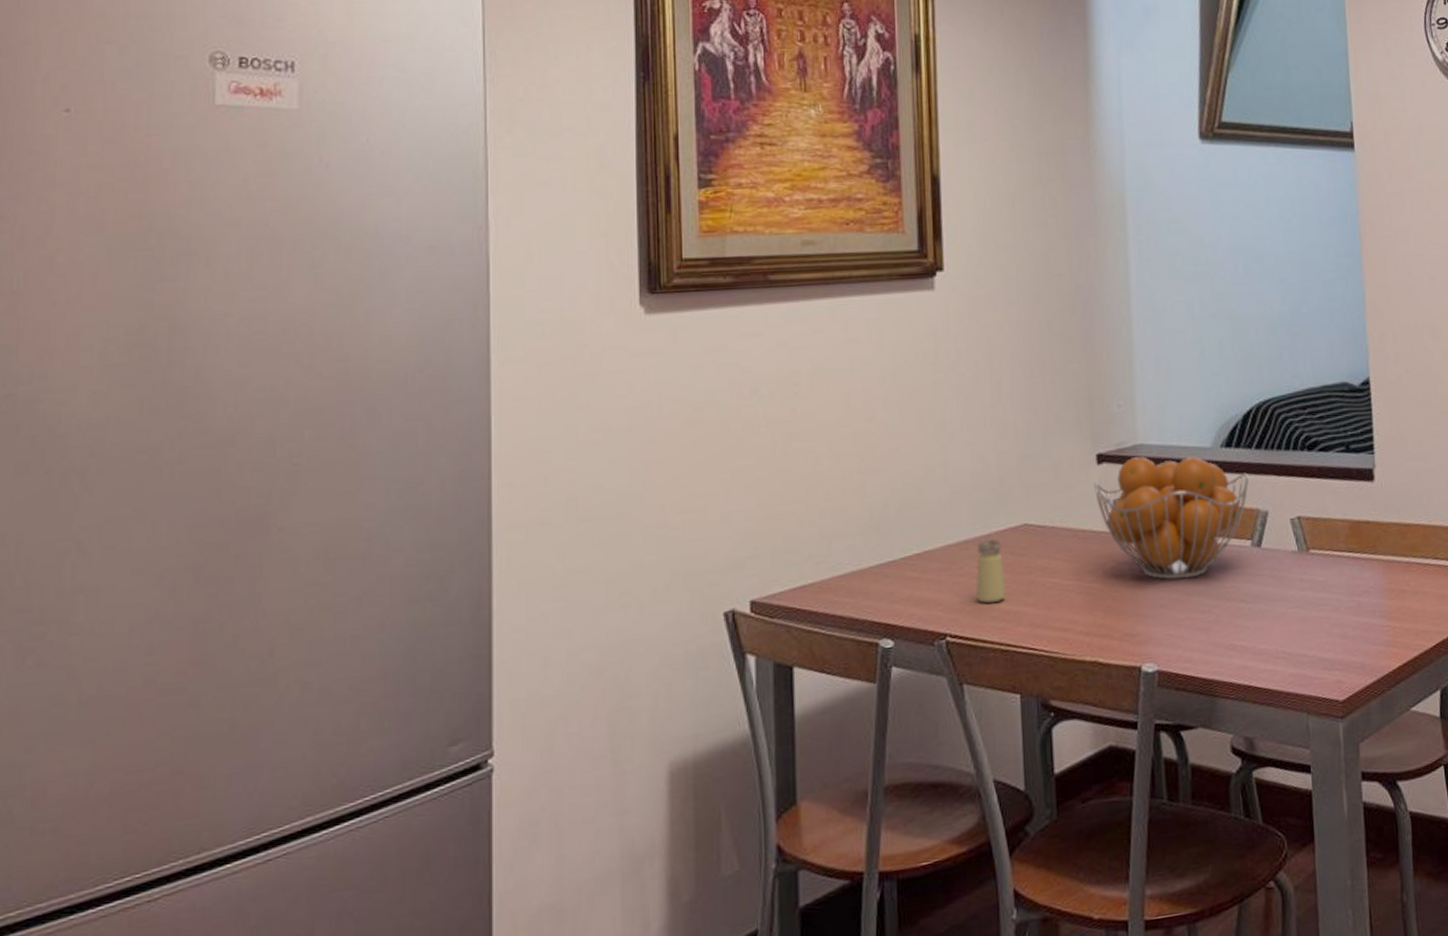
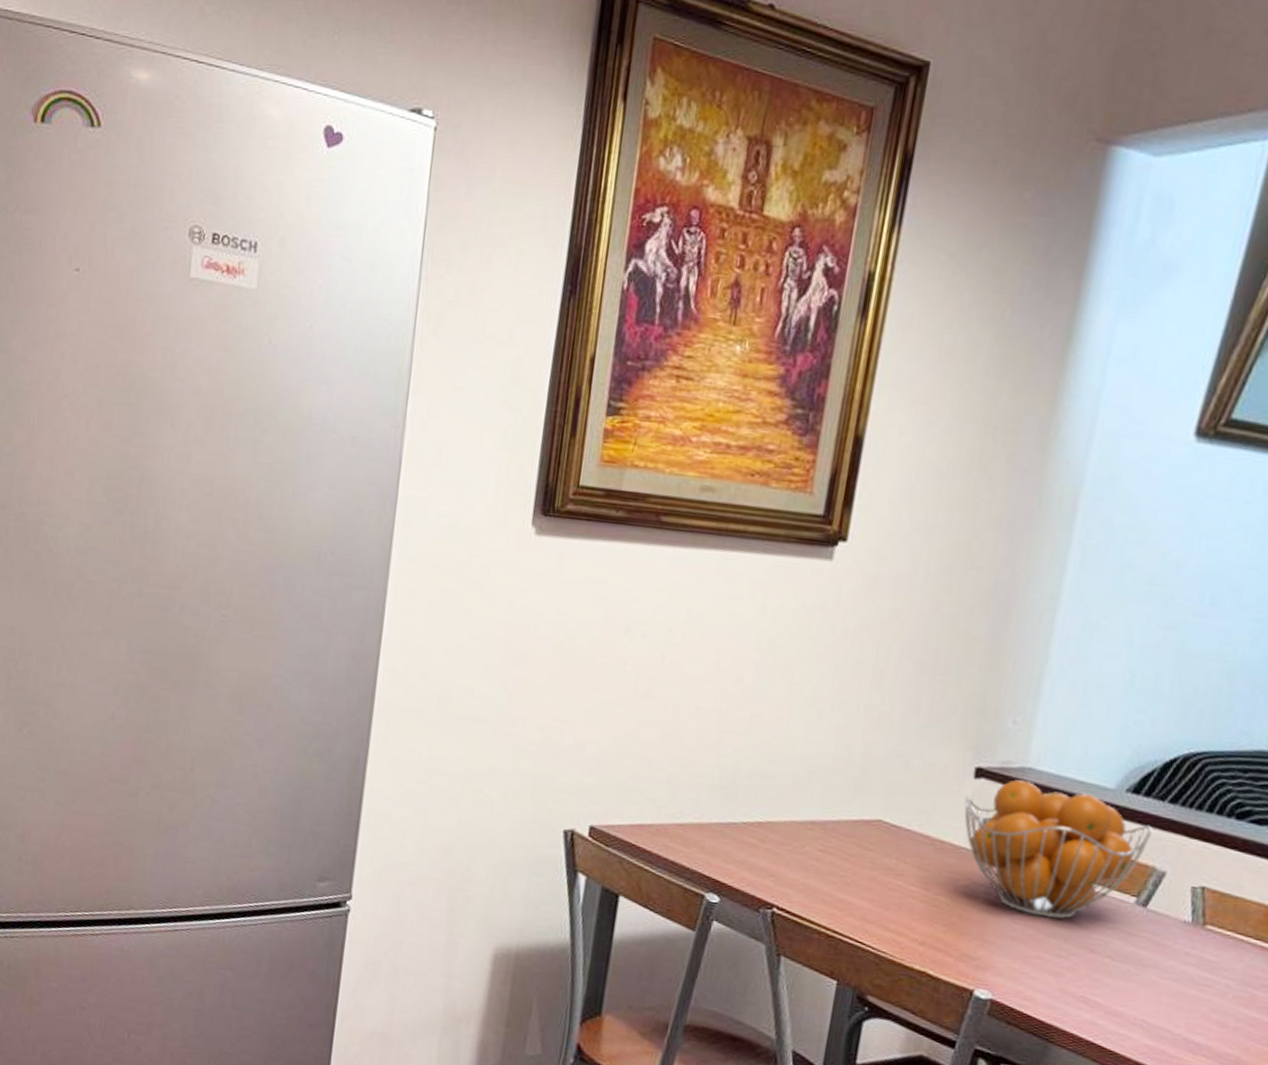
saltshaker: present [976,538,1007,603] -> none [811,824,849,889]

